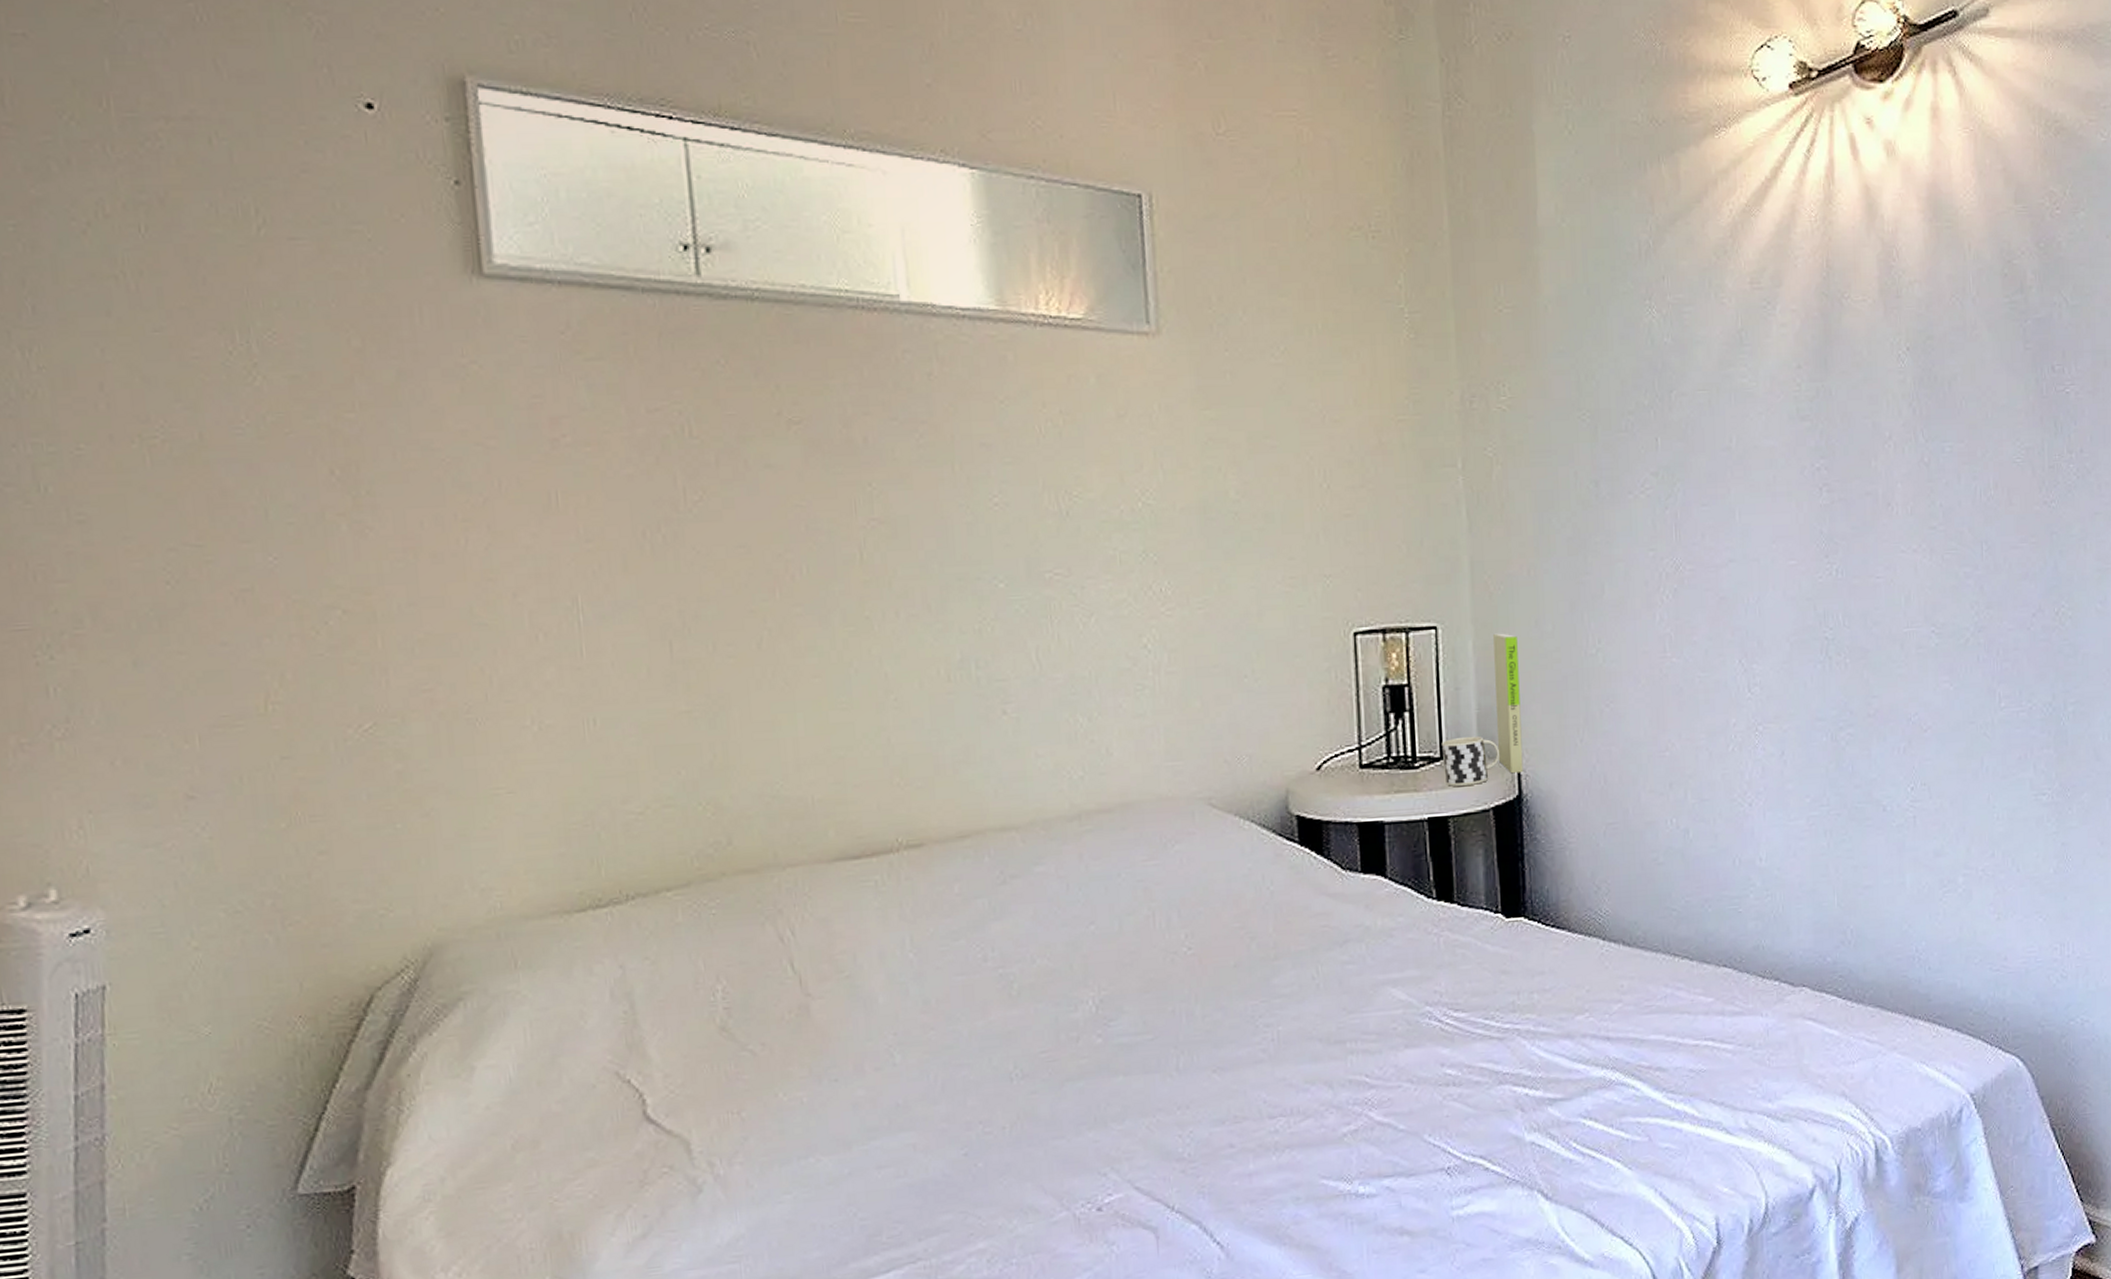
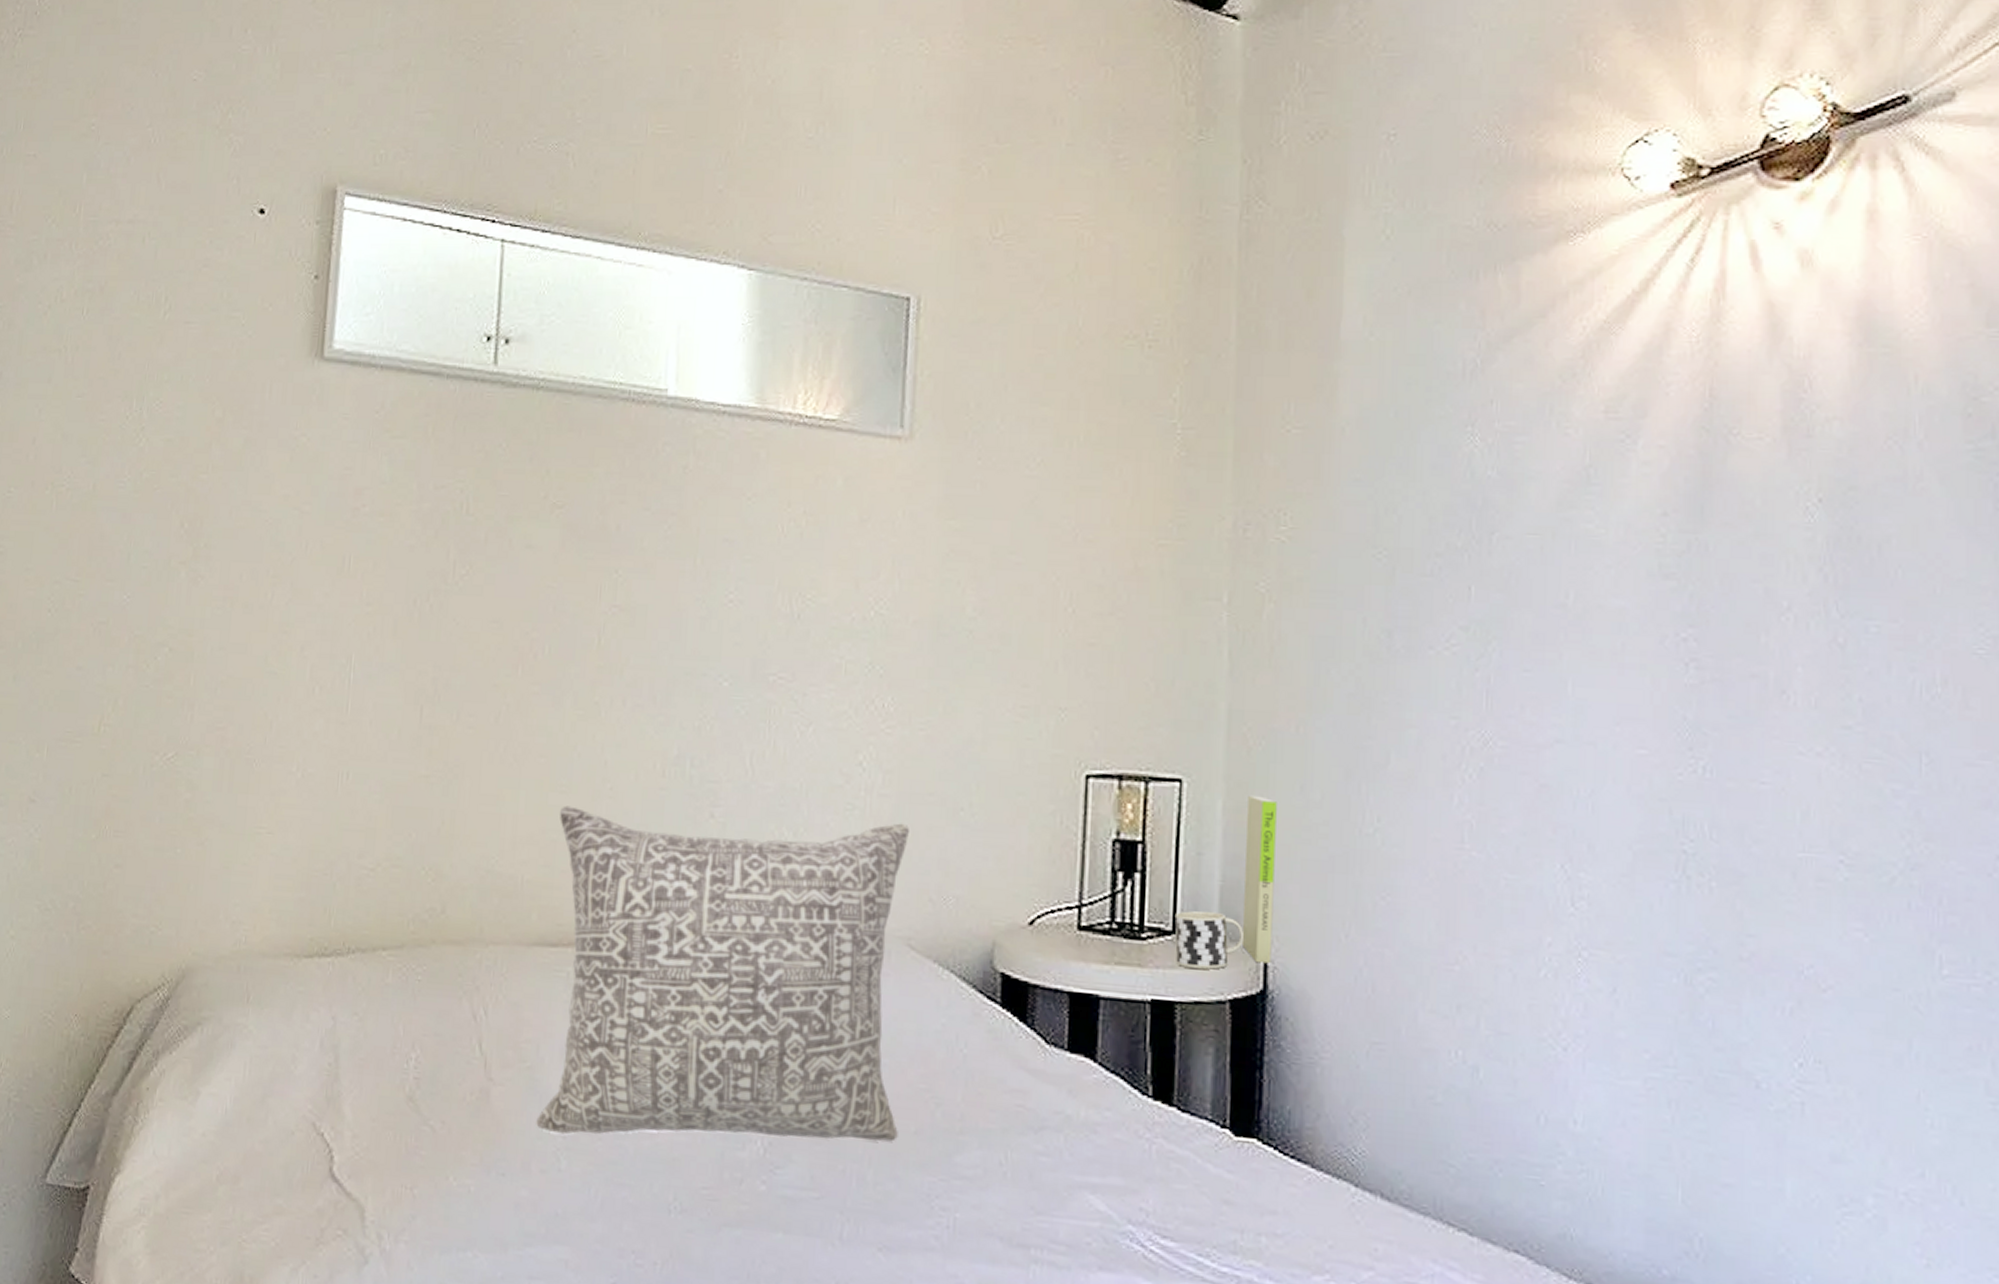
pillow: none [844,696,1219,1032] -> present [536,805,911,1142]

